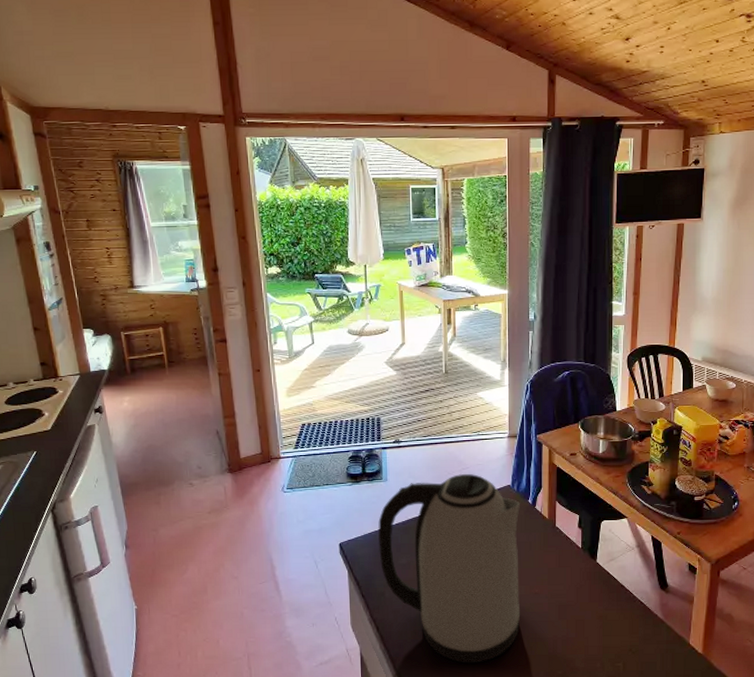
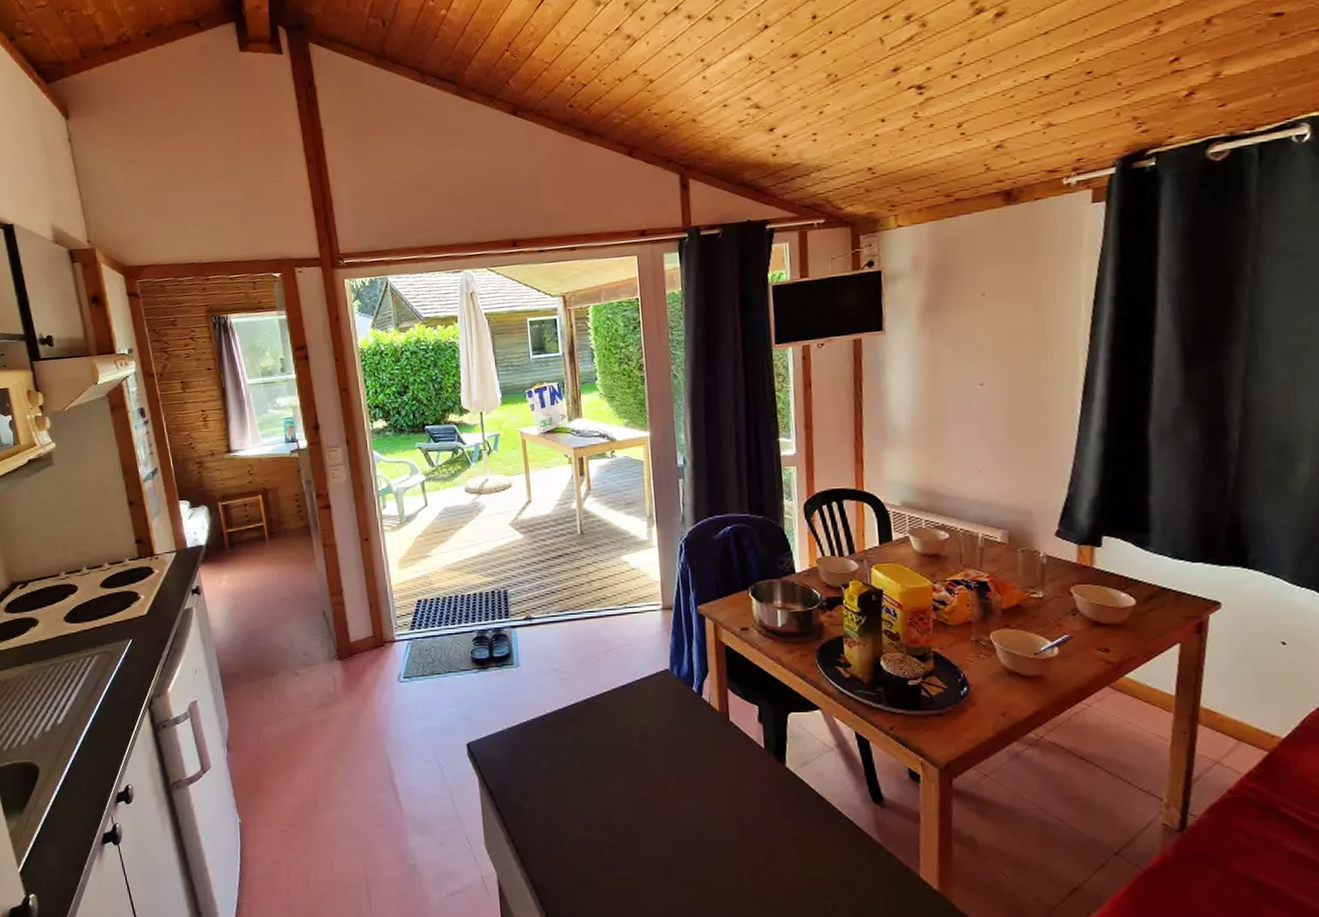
kettle: present [378,474,521,663] -> none [511,656,693,897]

